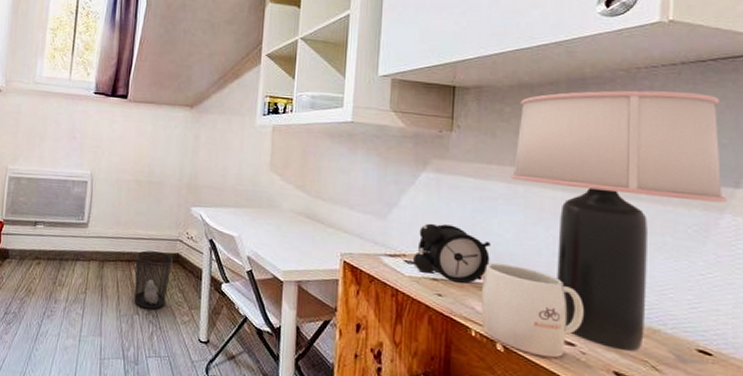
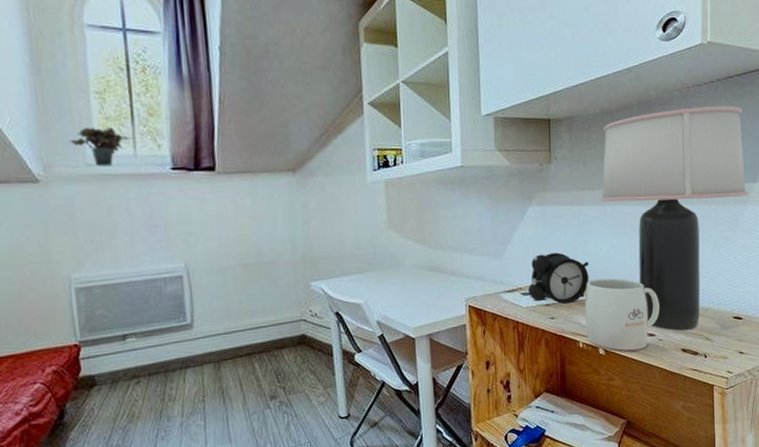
potted plant: none [26,54,70,86] -> present [69,126,132,167]
waste bin: present [133,250,173,310] -> none [256,337,299,401]

